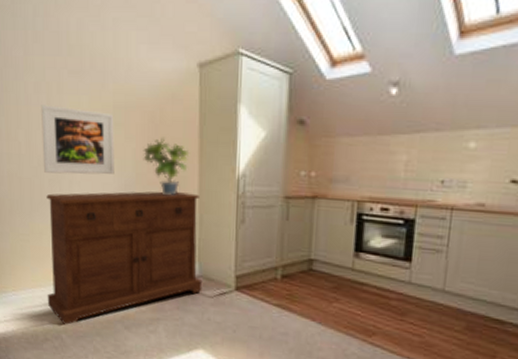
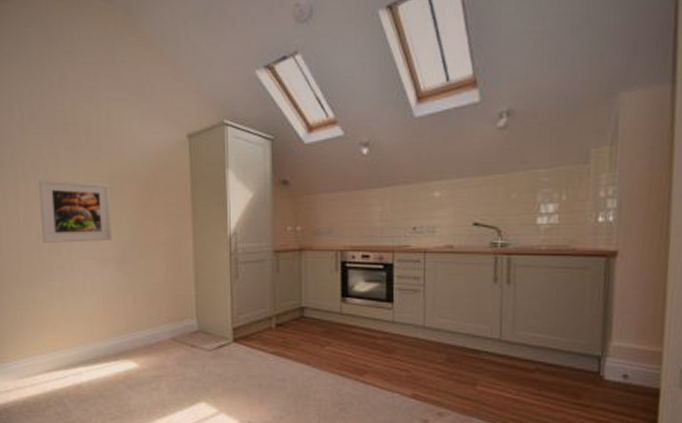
sideboard: present [46,191,203,326] -> none [46,253,202,391]
potted plant: present [143,137,190,195] -> none [139,203,183,256]

